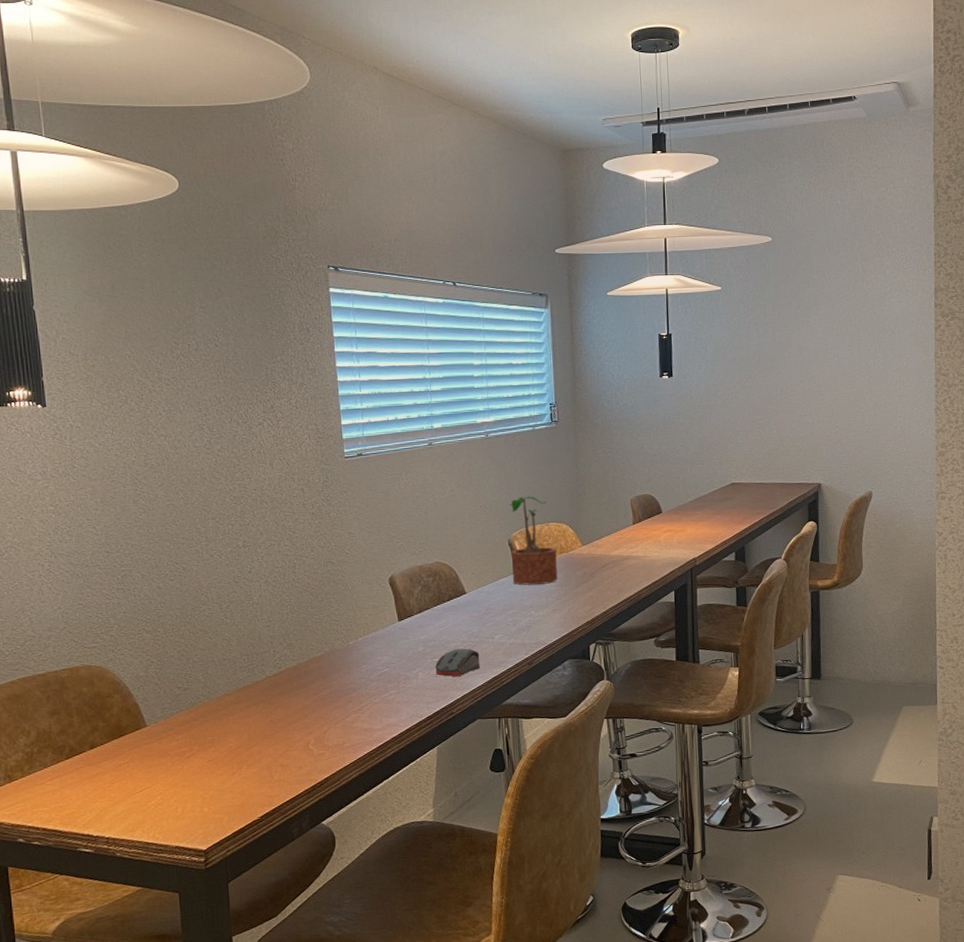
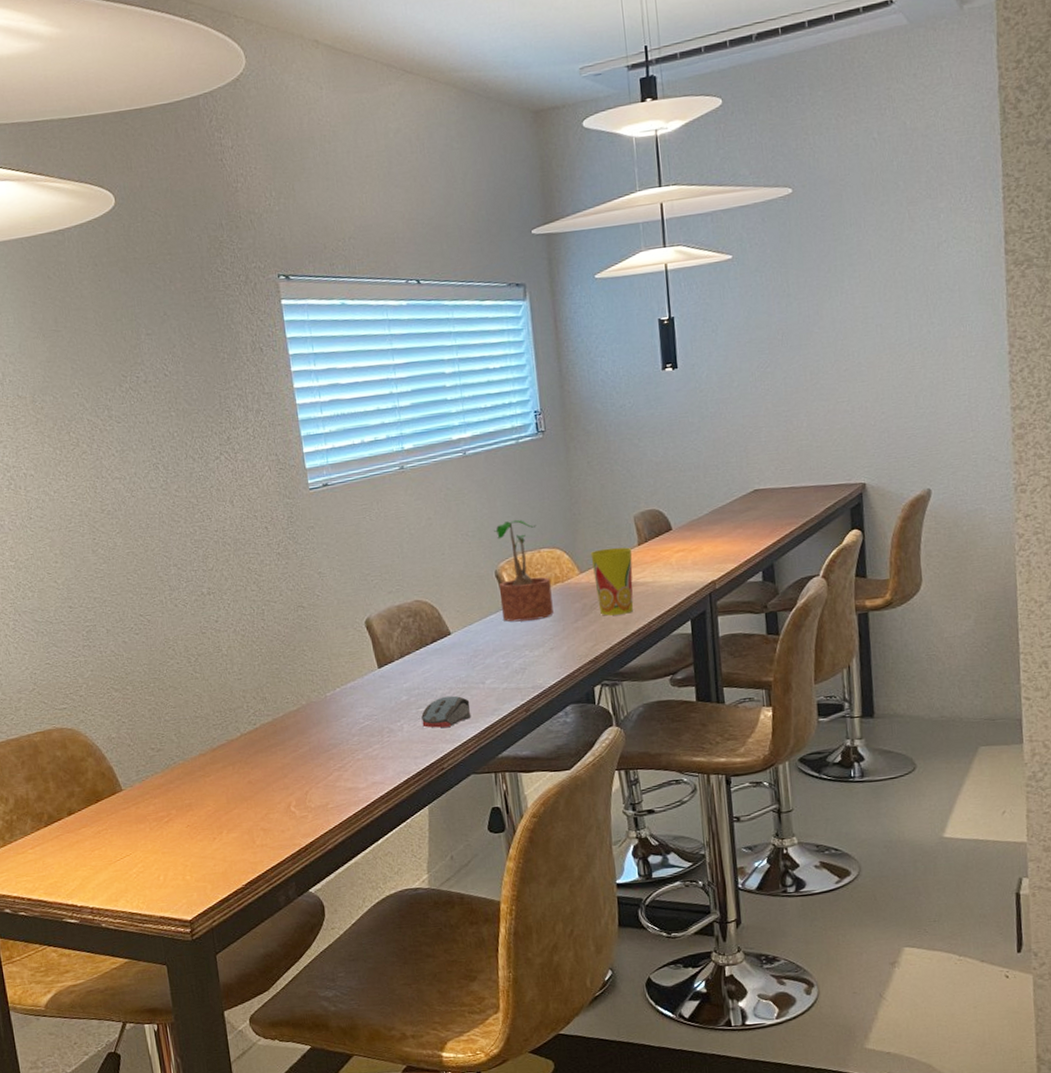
cup: none [592,525,628,584] -> present [590,547,634,616]

